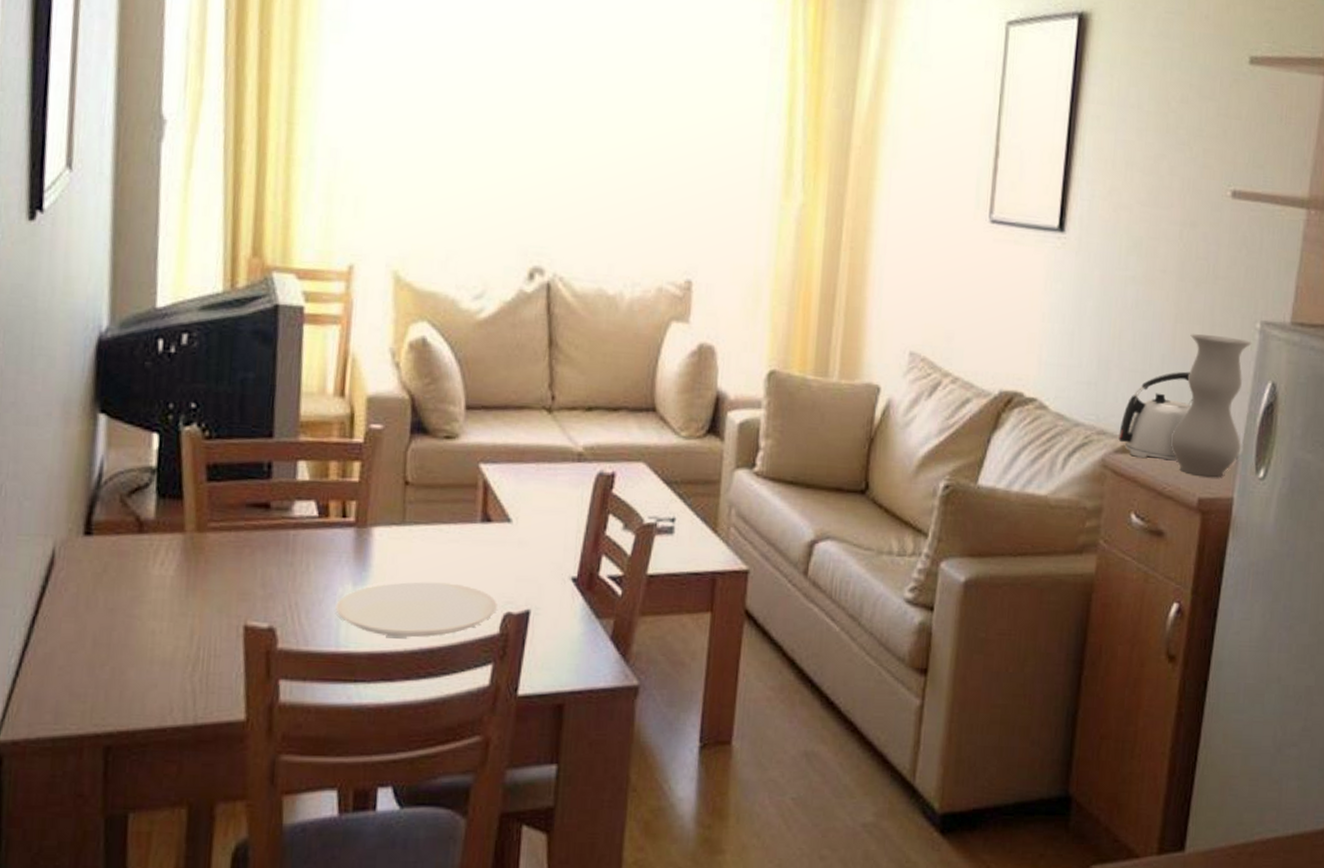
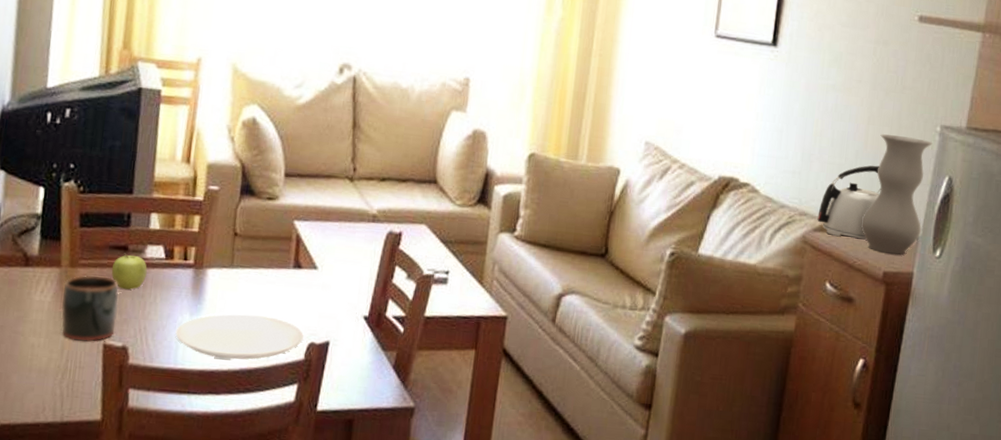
mug: none [188,541,262,624] -> present [61,275,119,342]
fruit: none [250,511,296,558] -> present [111,253,147,290]

